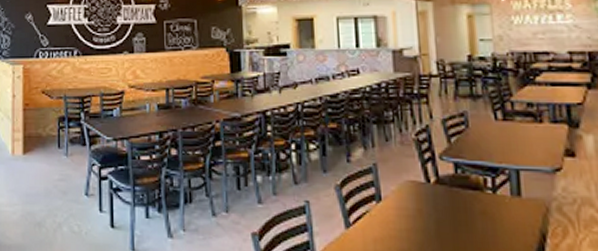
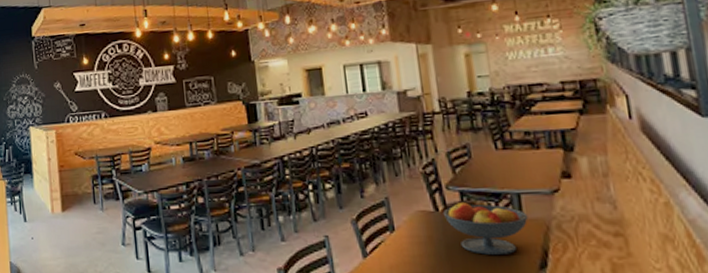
fruit bowl: none [434,175,527,236] -> present [442,202,529,256]

